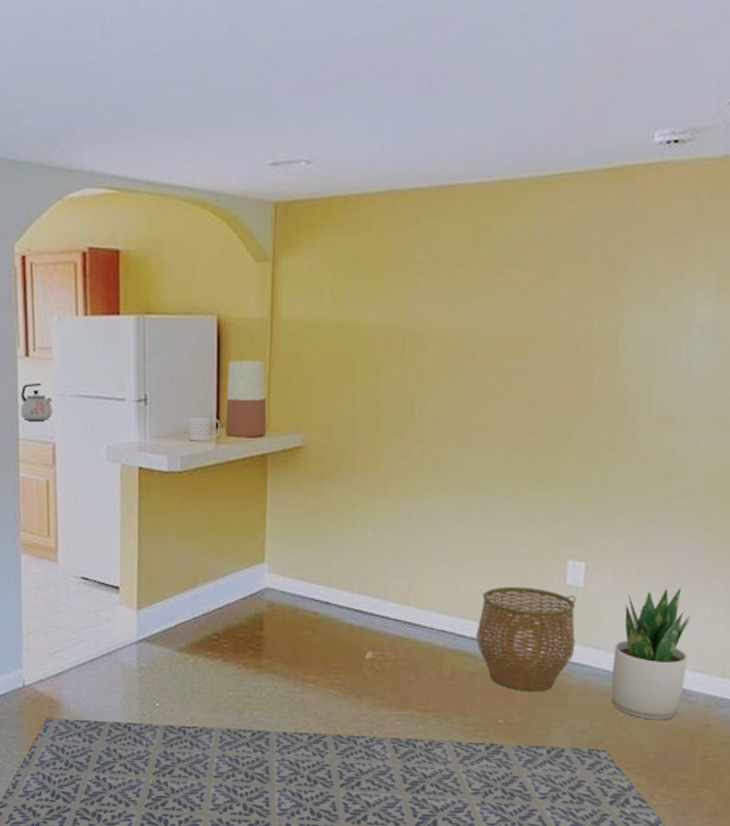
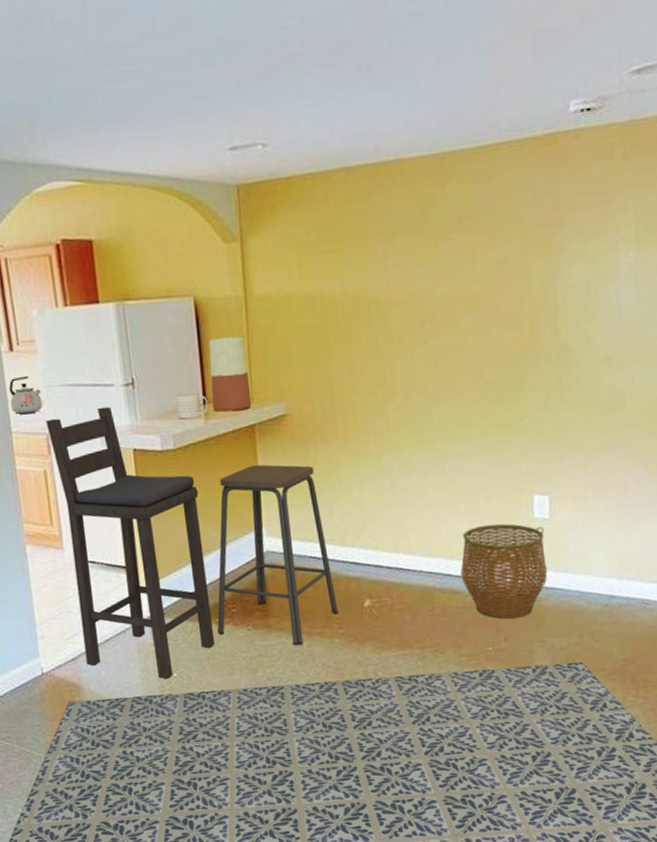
bar stool: none [54,421,203,708] -> present [46,406,215,679]
bar stool: none [207,497,337,691] -> present [217,464,338,646]
planter: present [611,588,691,720] -> none [580,510,643,631]

